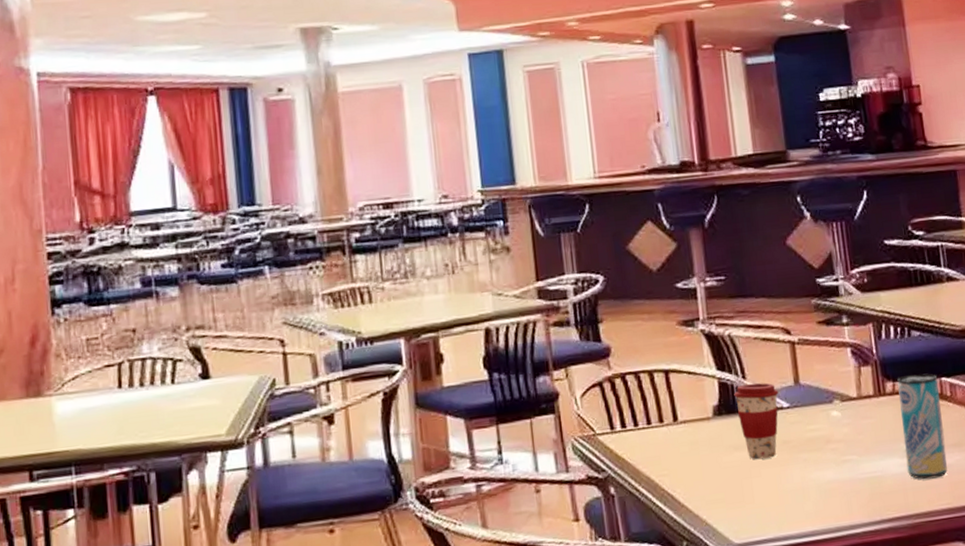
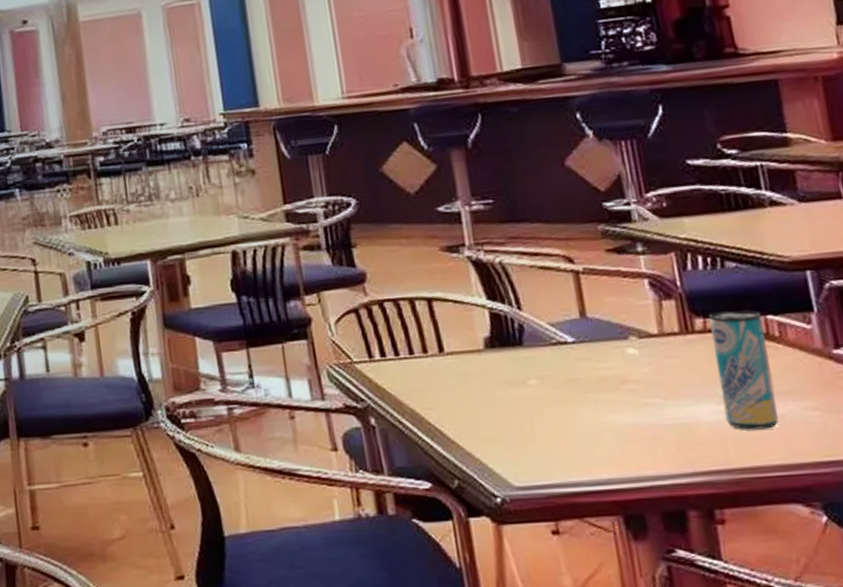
coffee cup: present [734,382,779,460] -> none [508,314,562,398]

